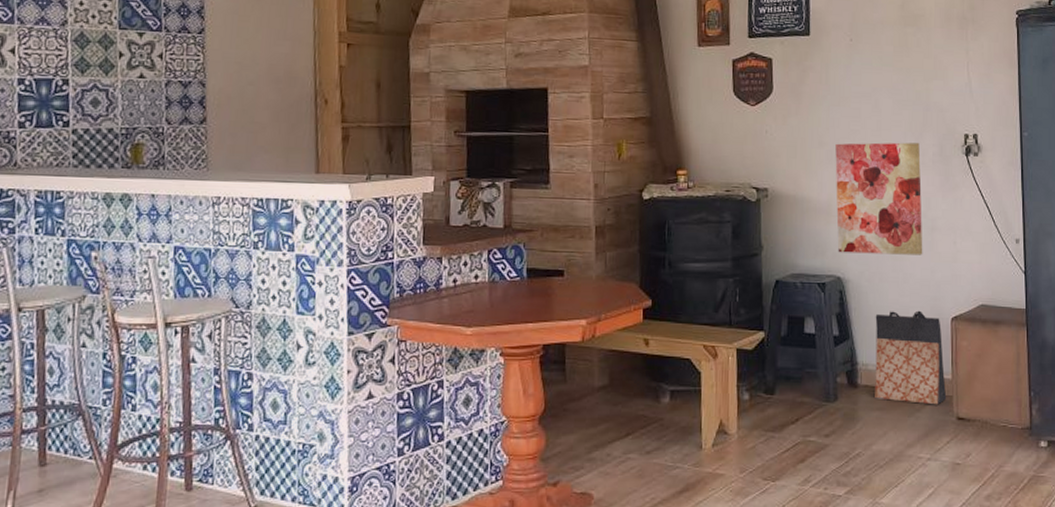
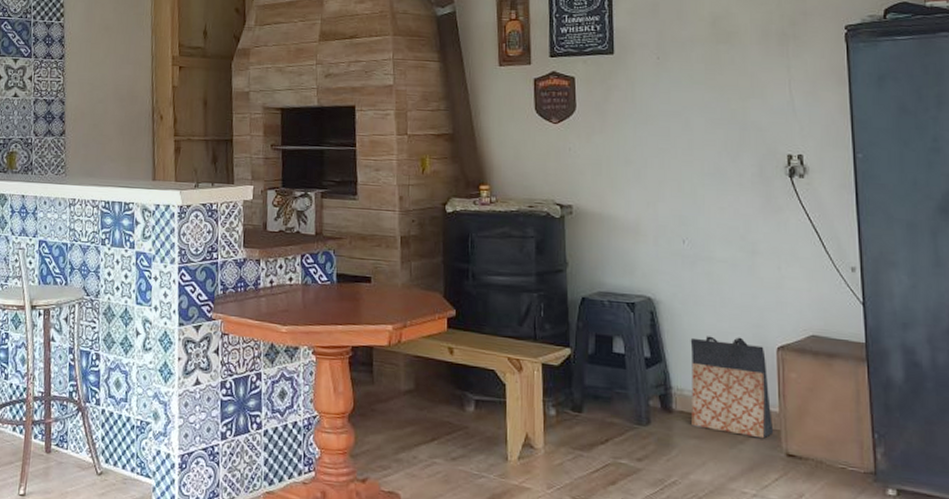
wall art: present [835,142,923,255] -> none [643,162,743,280]

